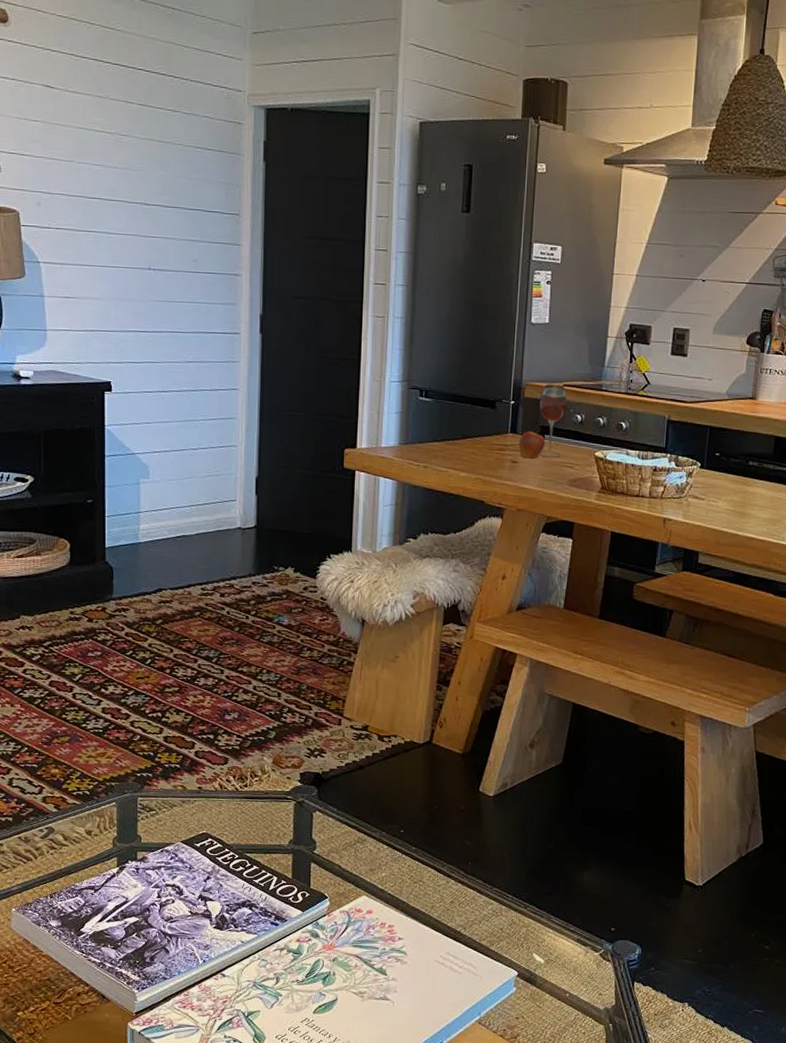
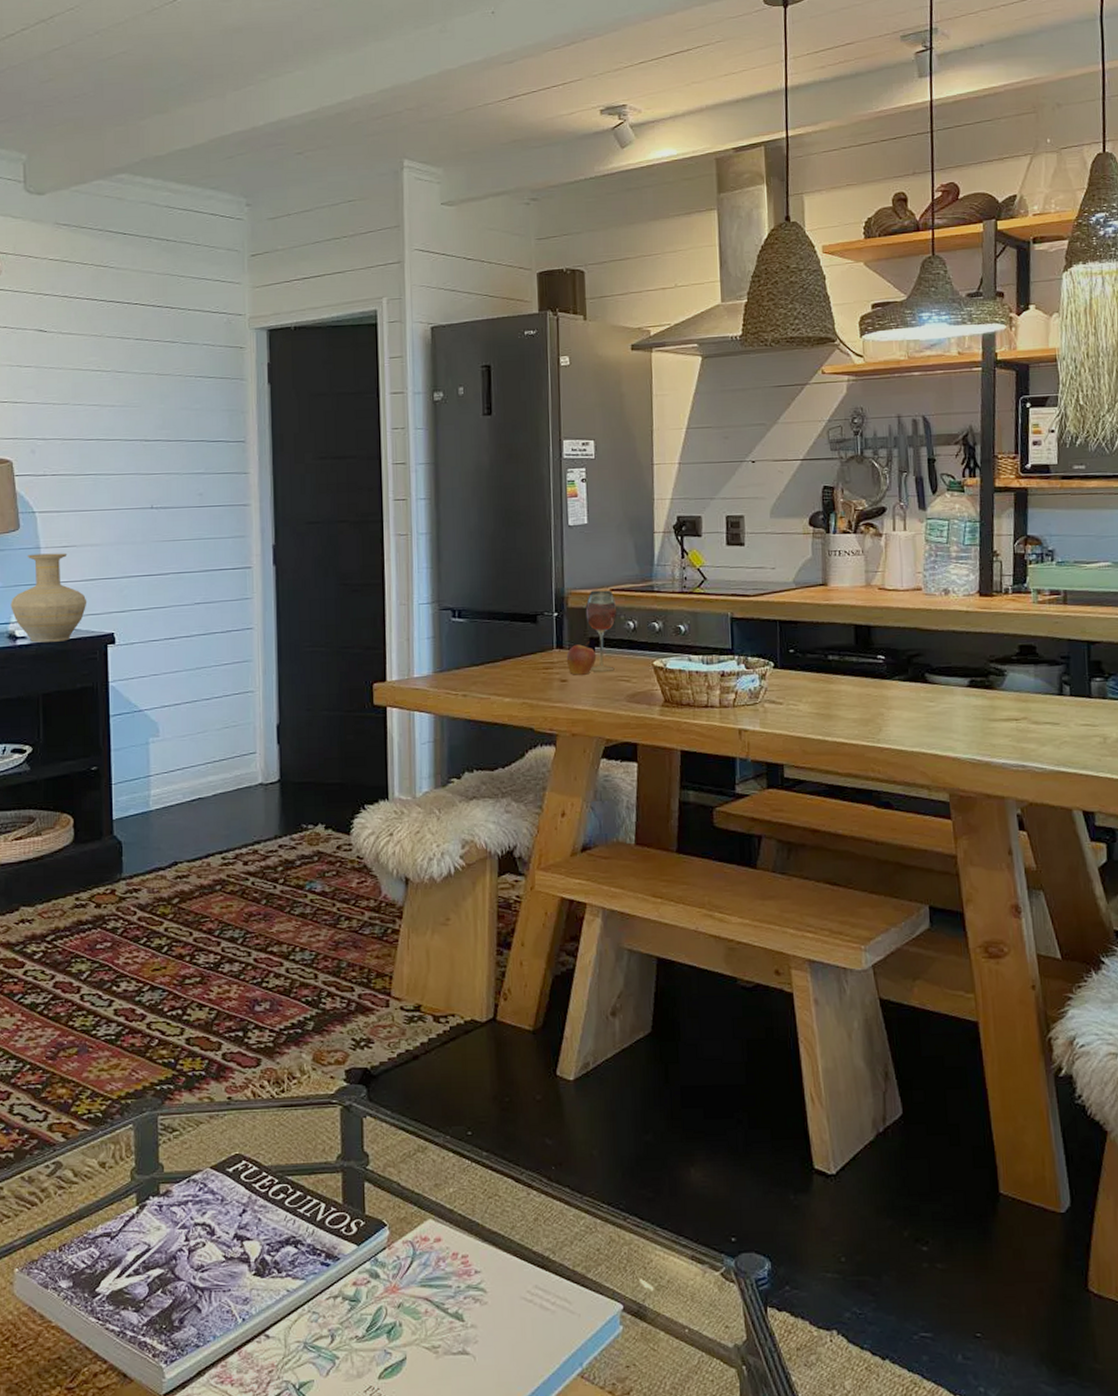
vase: none [15,301,87,385] -> present [10,553,87,643]

